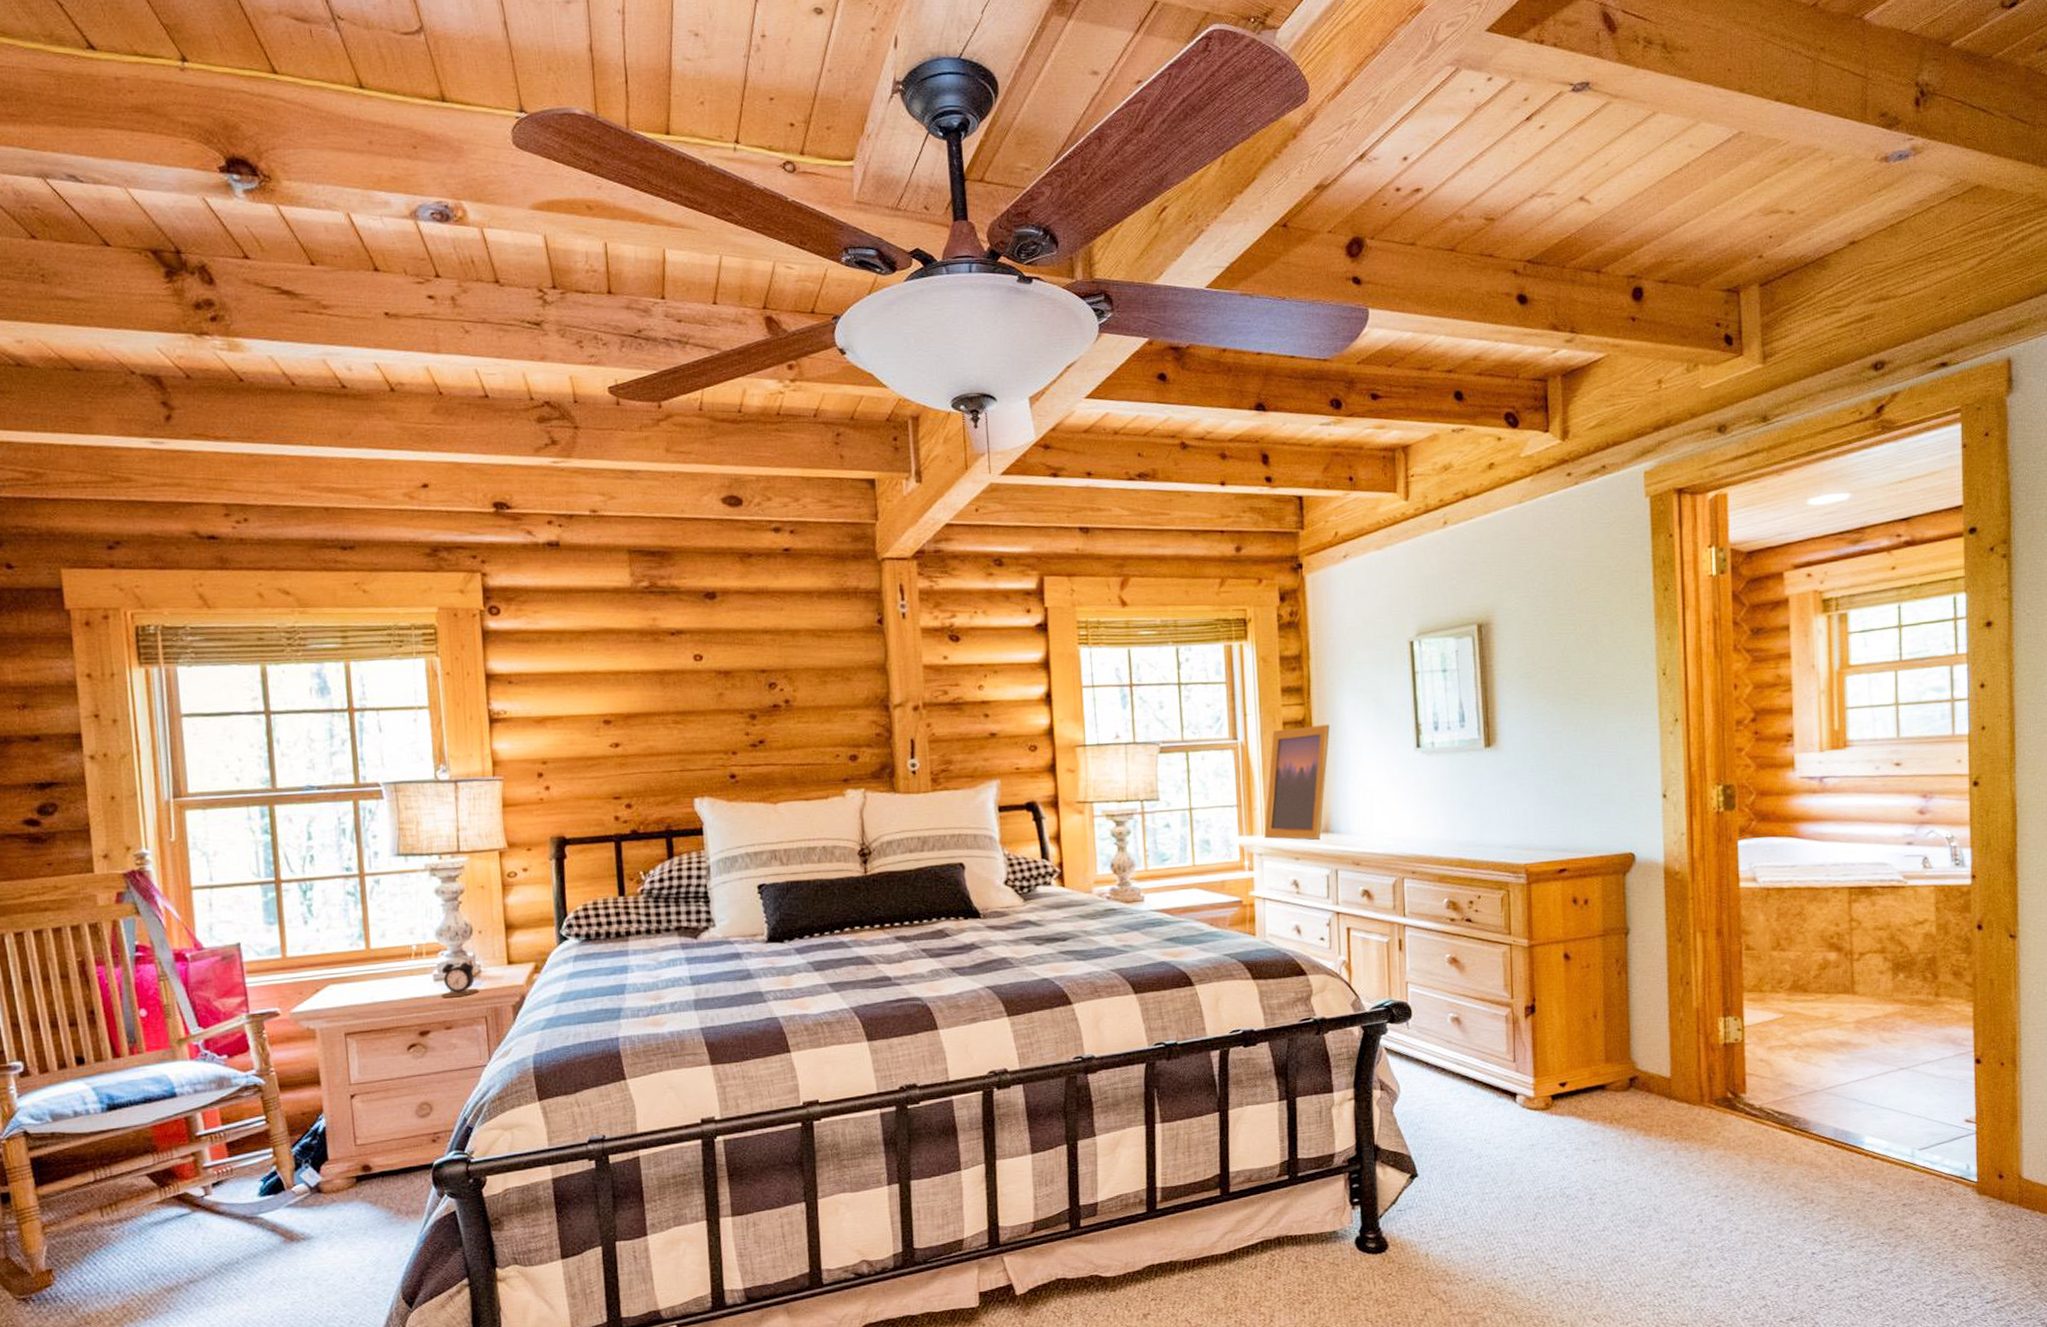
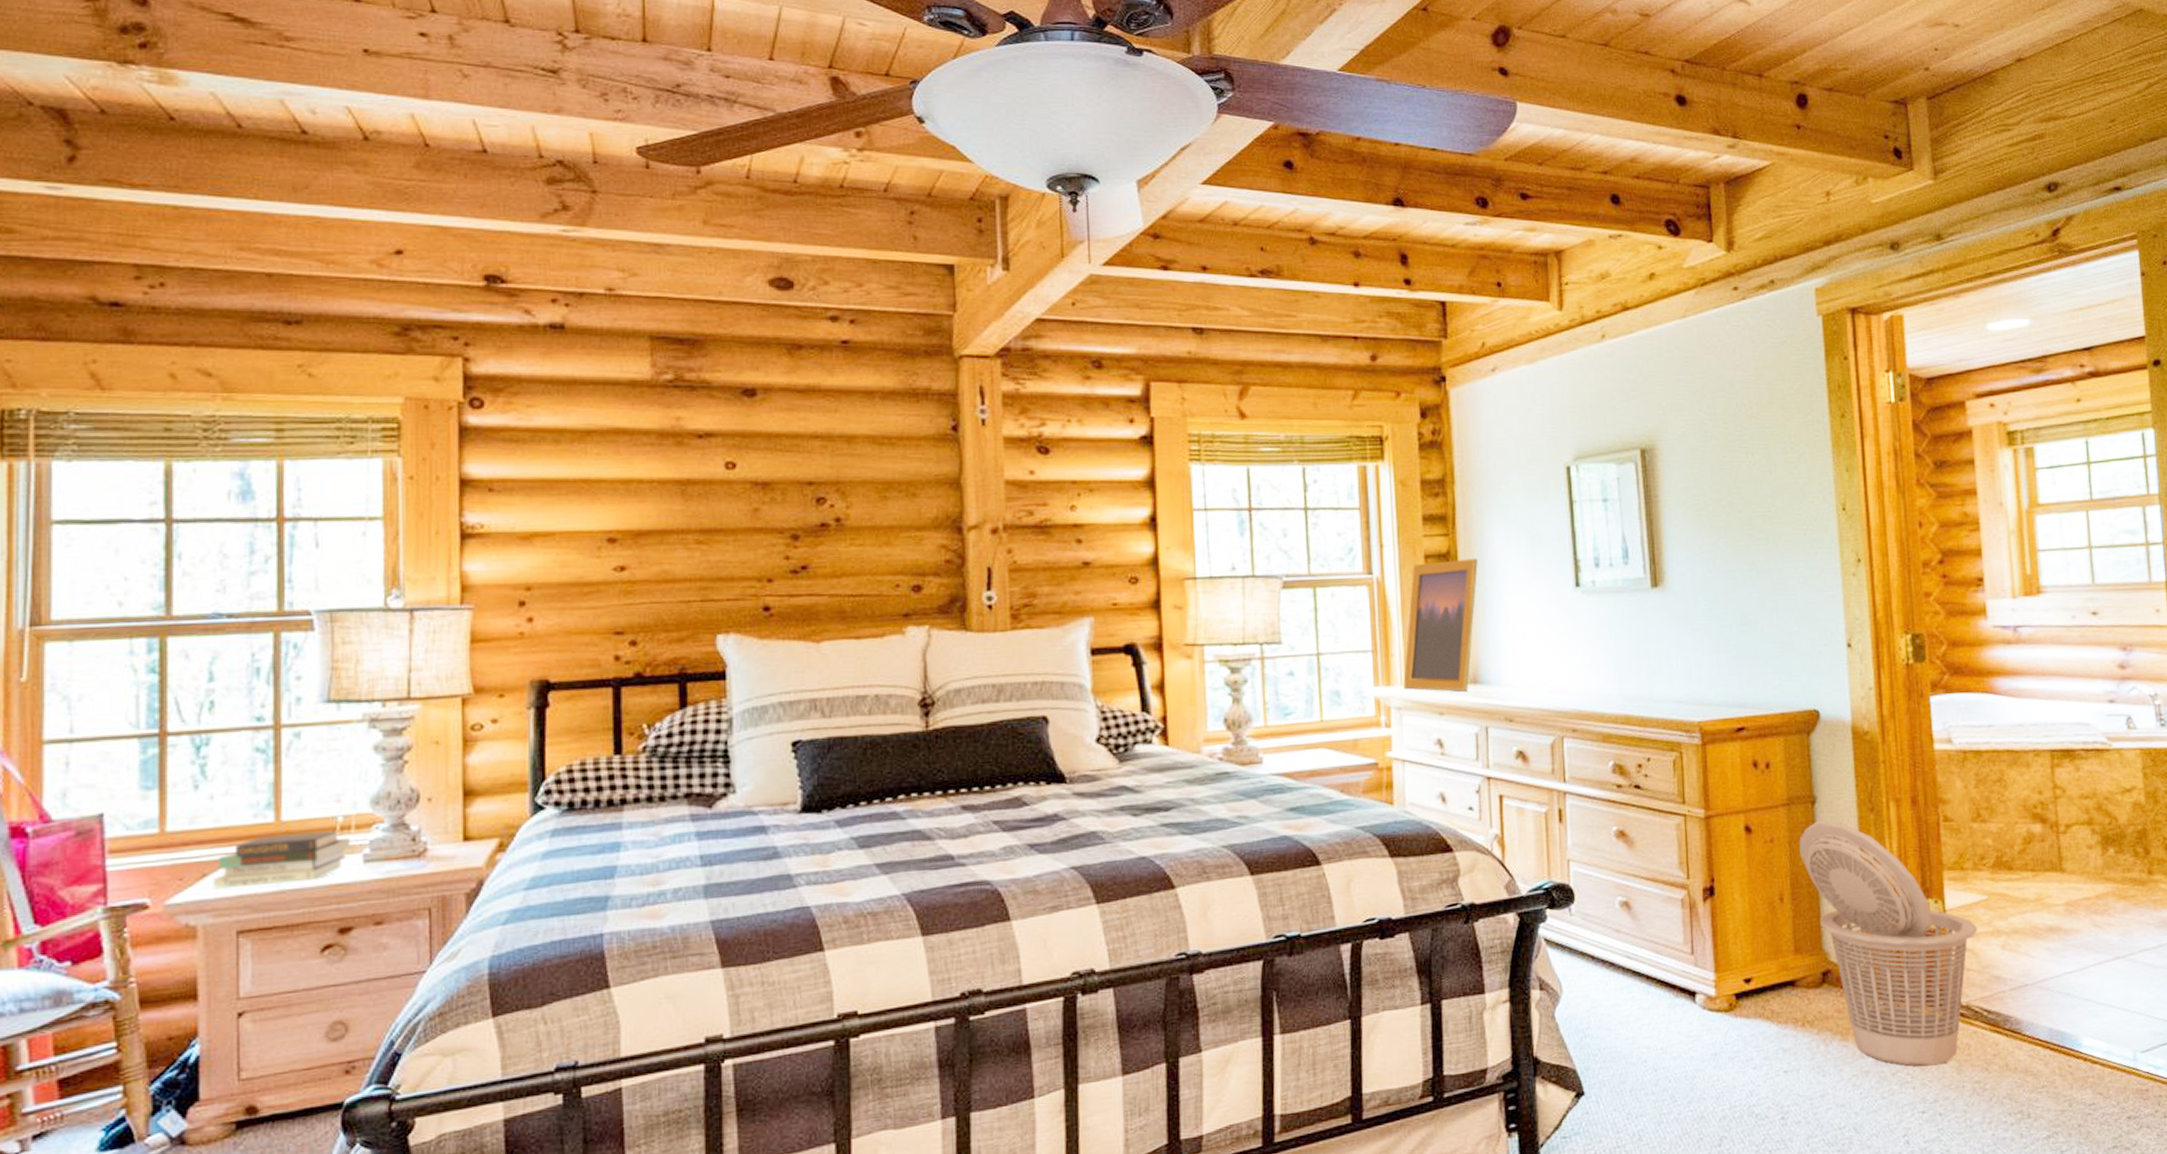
books: none [324,955,424,1001] -> present [212,830,351,890]
alarm clock: present [441,958,478,998] -> none [371,833,422,885]
laundry basket: none [1613,949,1773,1158] -> present [1799,820,1978,1066]

